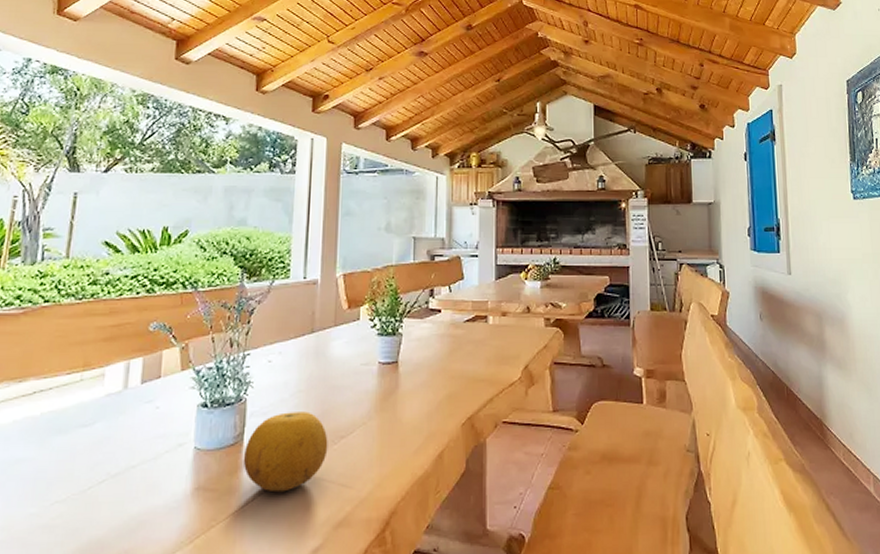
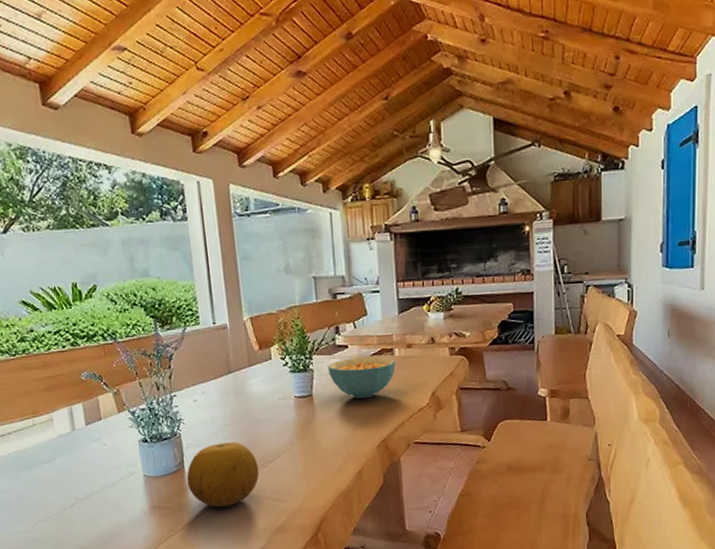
cereal bowl: none [417,323,488,368] -> present [327,357,396,398]

